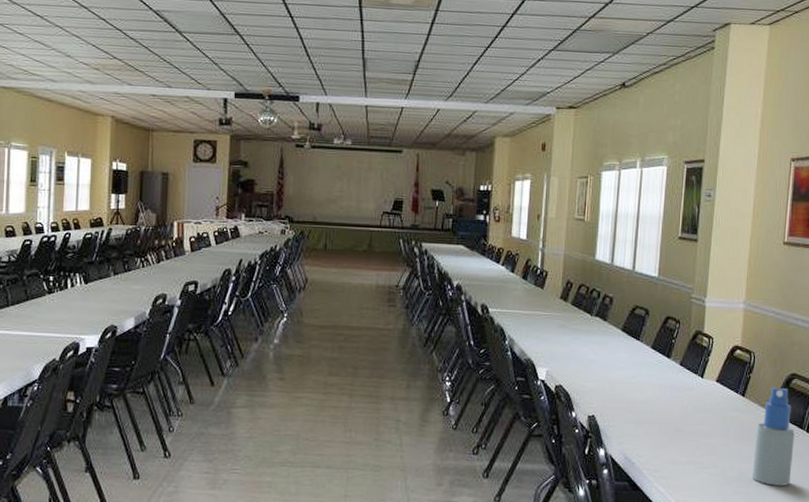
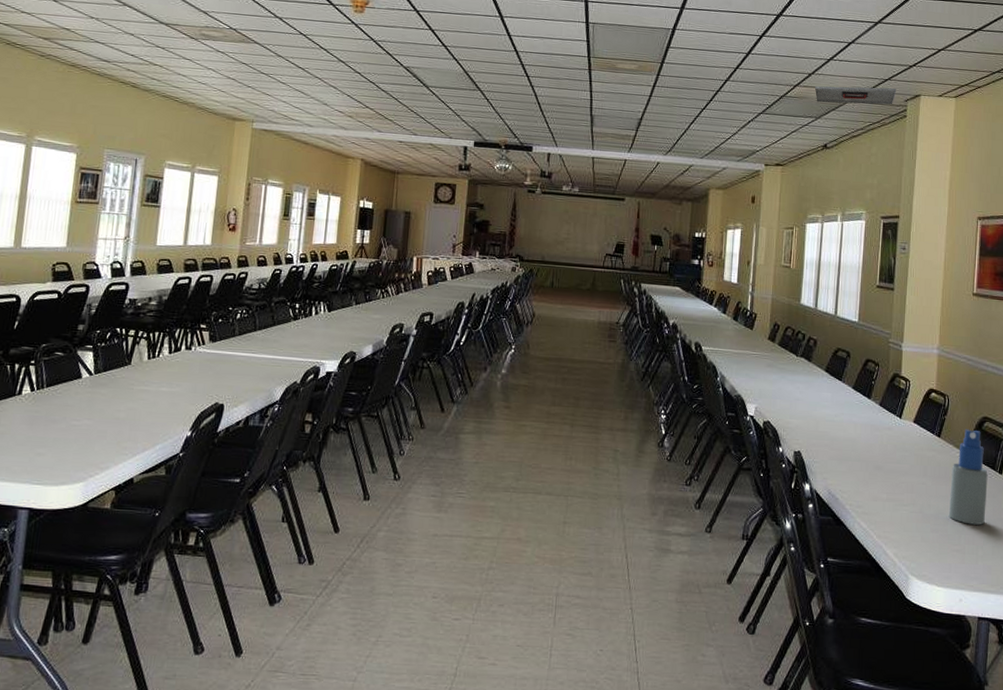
ceiling vent: none [612,16,704,36] -> present [815,85,897,105]

